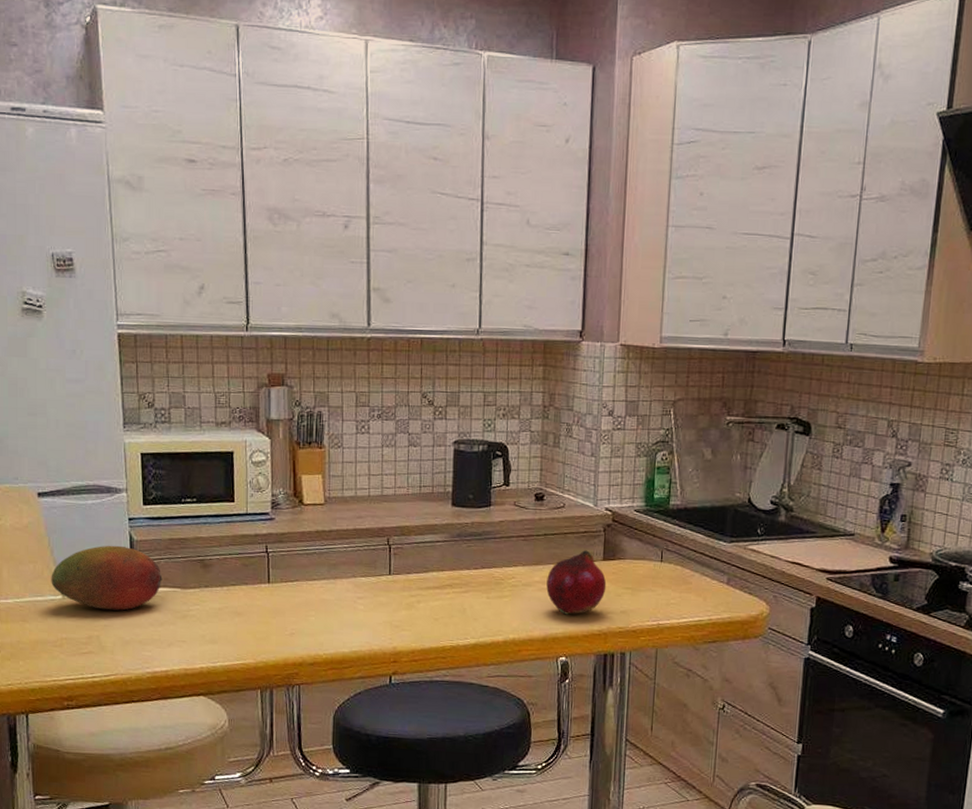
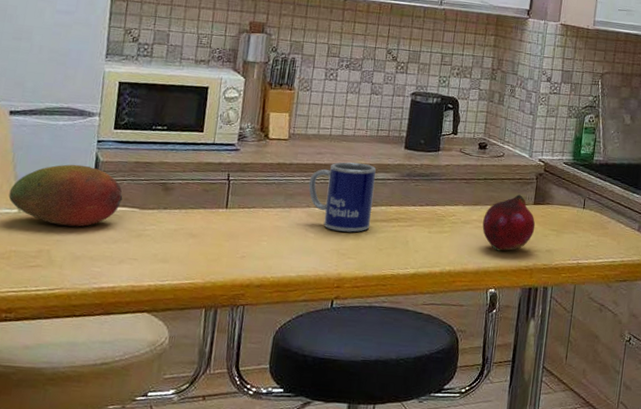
mug: none [352,524,423,602] -> present [308,162,376,233]

